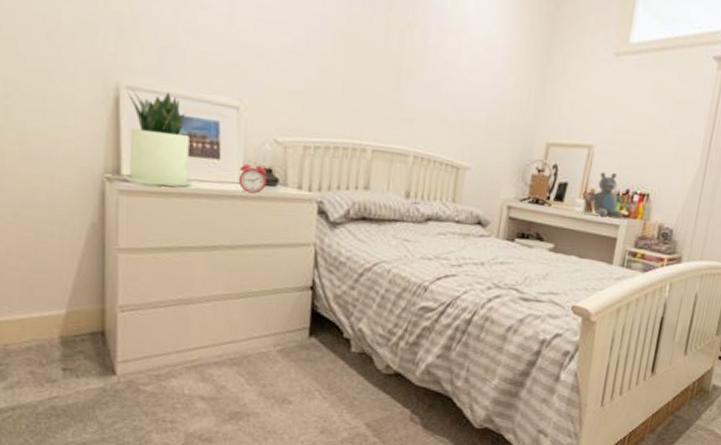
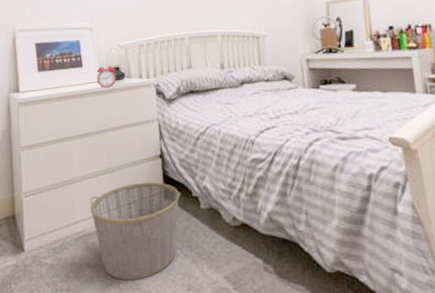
planter: present [123,89,194,188] -> none [20,28,67,96]
basket: none [211,314,329,418] -> present [90,181,181,281]
teddy bear: present [587,172,624,219] -> none [374,13,412,54]

